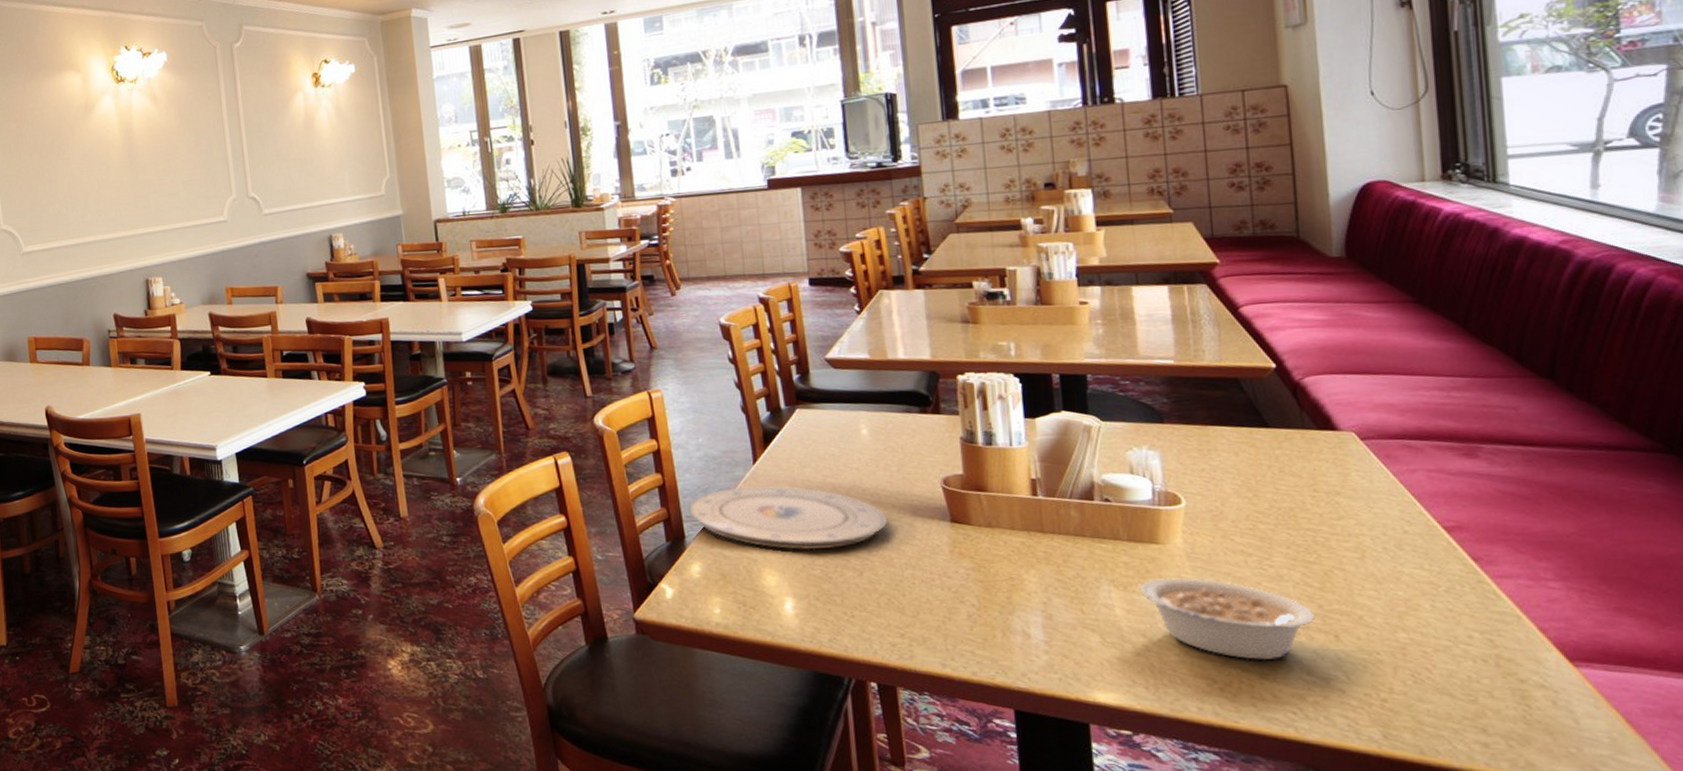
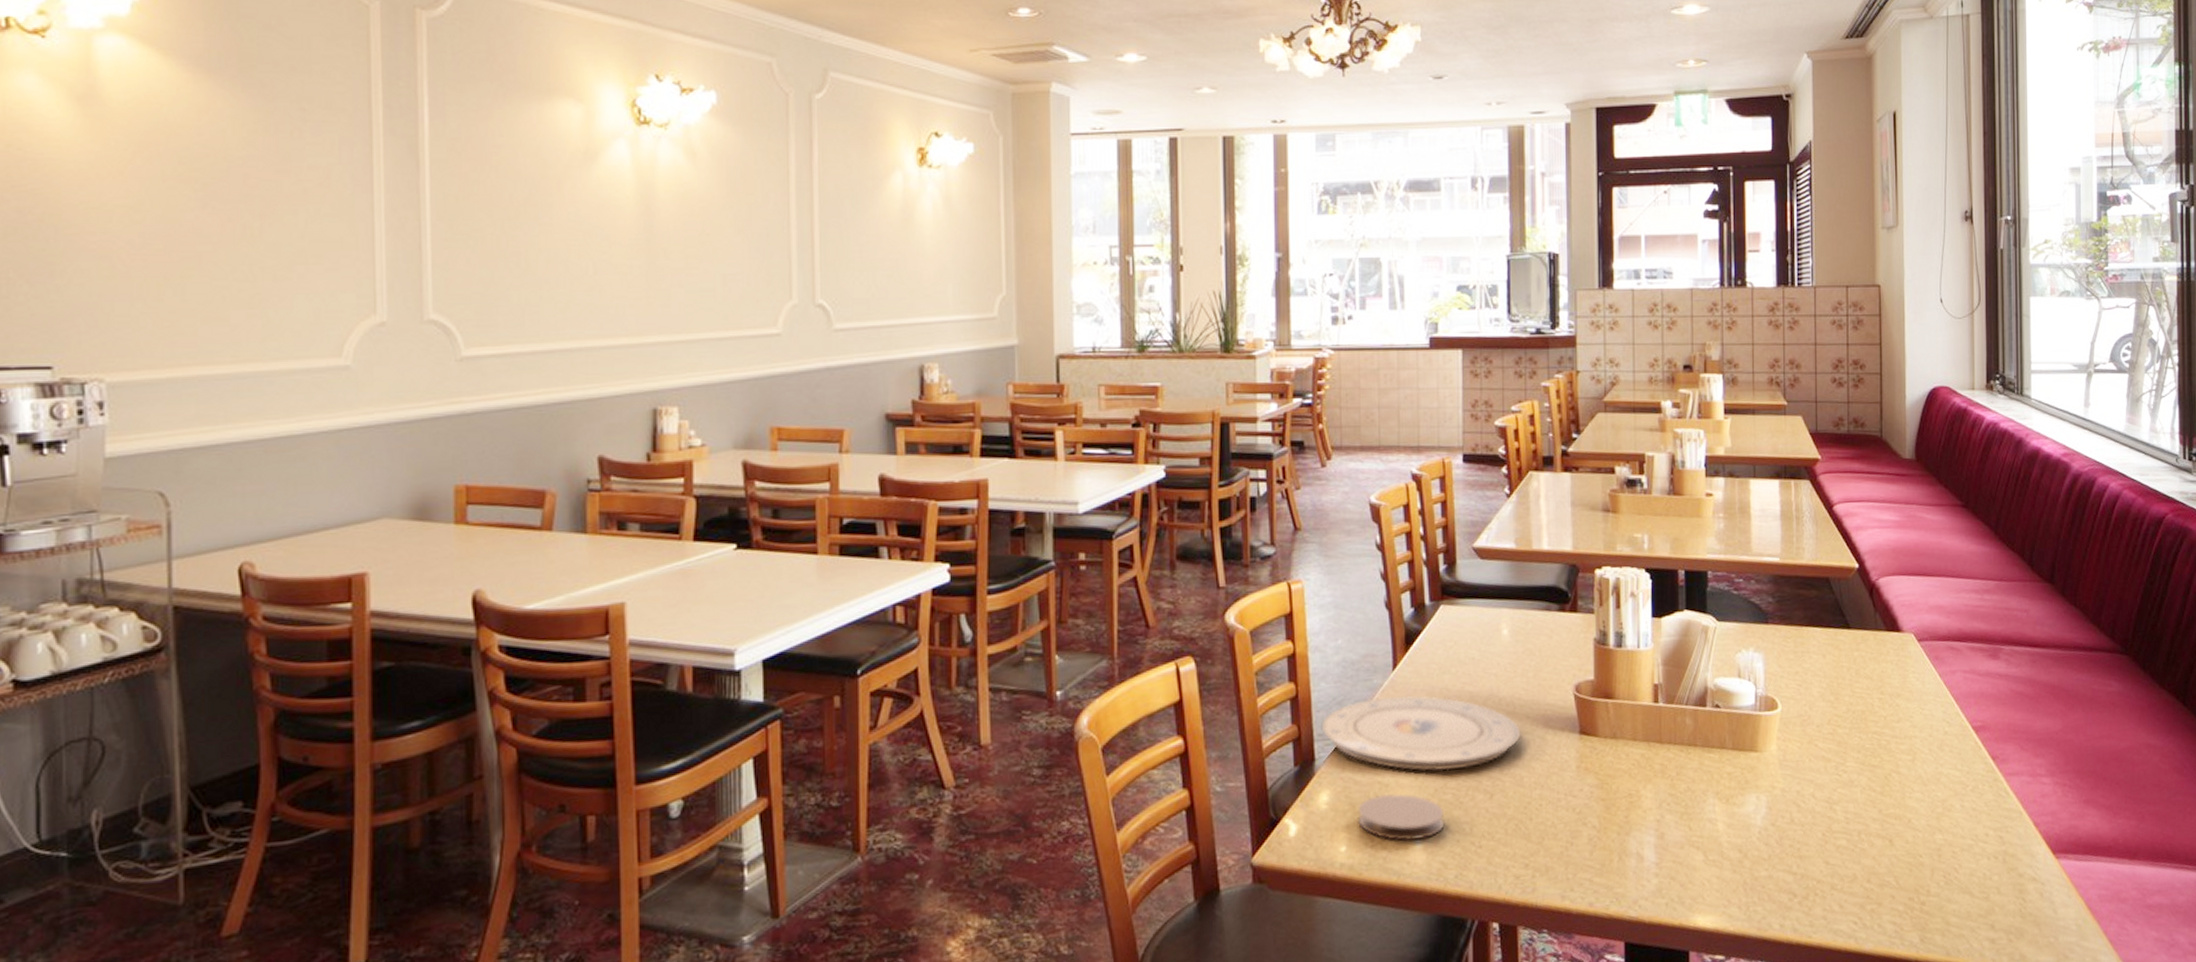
coaster: none [729,567,814,608] -> present [1358,793,1445,841]
legume: present [1140,577,1314,661] -> none [1740,787,1875,871]

